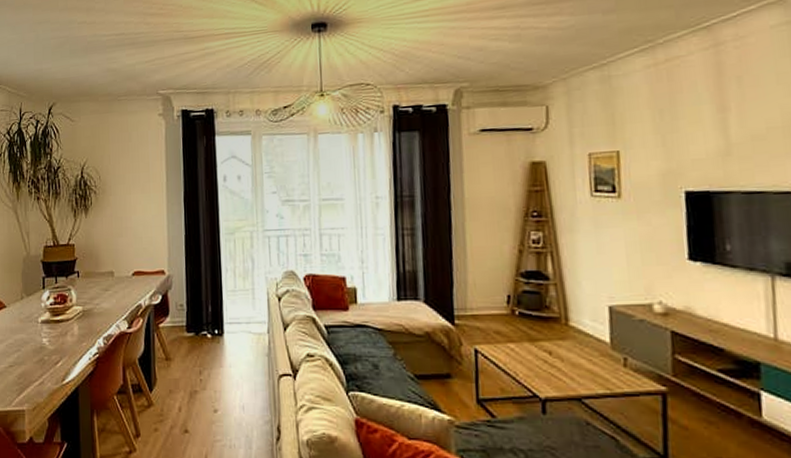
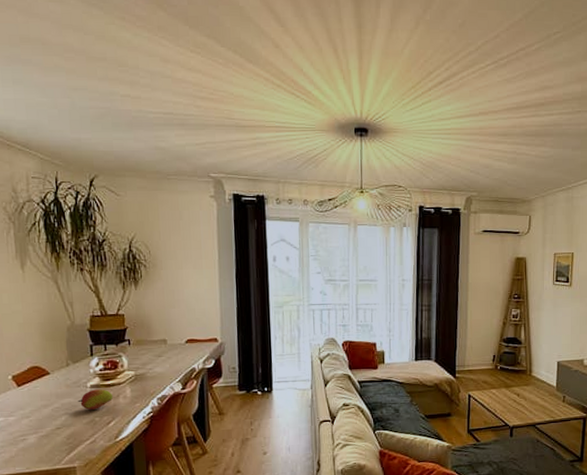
fruit: none [29,325,61,347] -> present [77,389,113,410]

